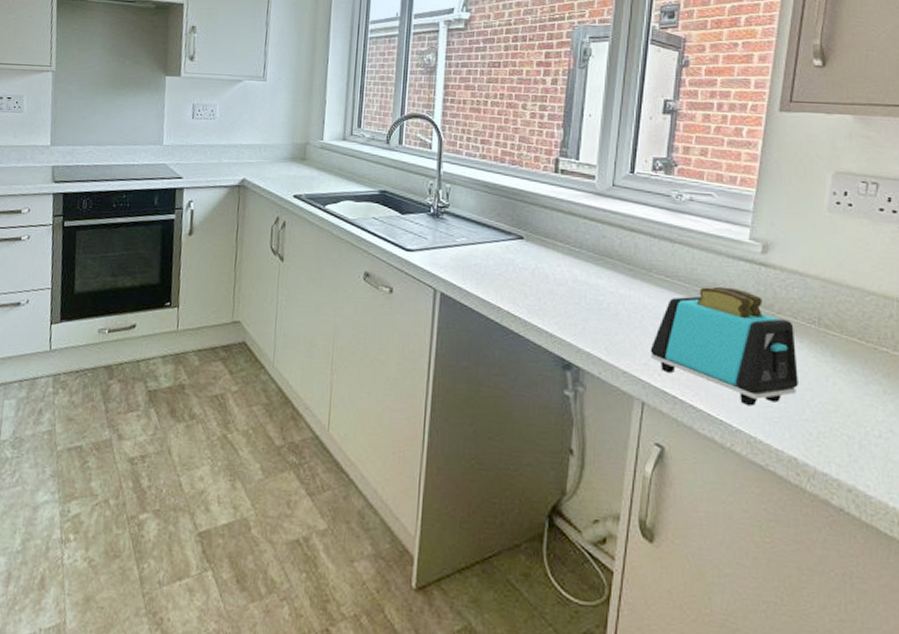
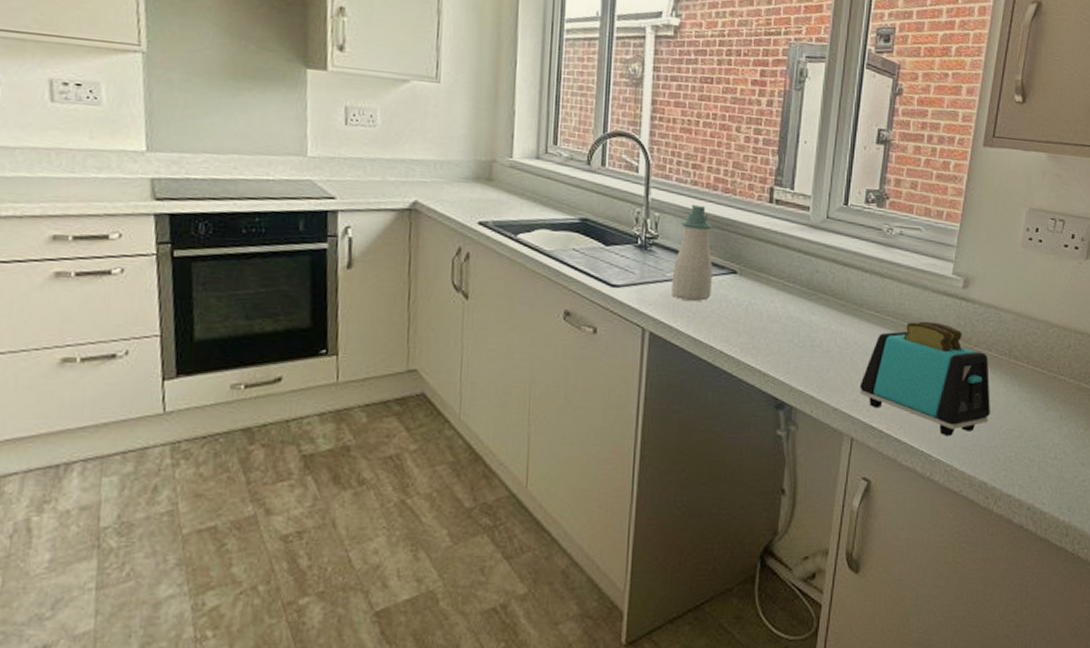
soap bottle: none [461,176,500,265] -> present [671,204,713,301]

